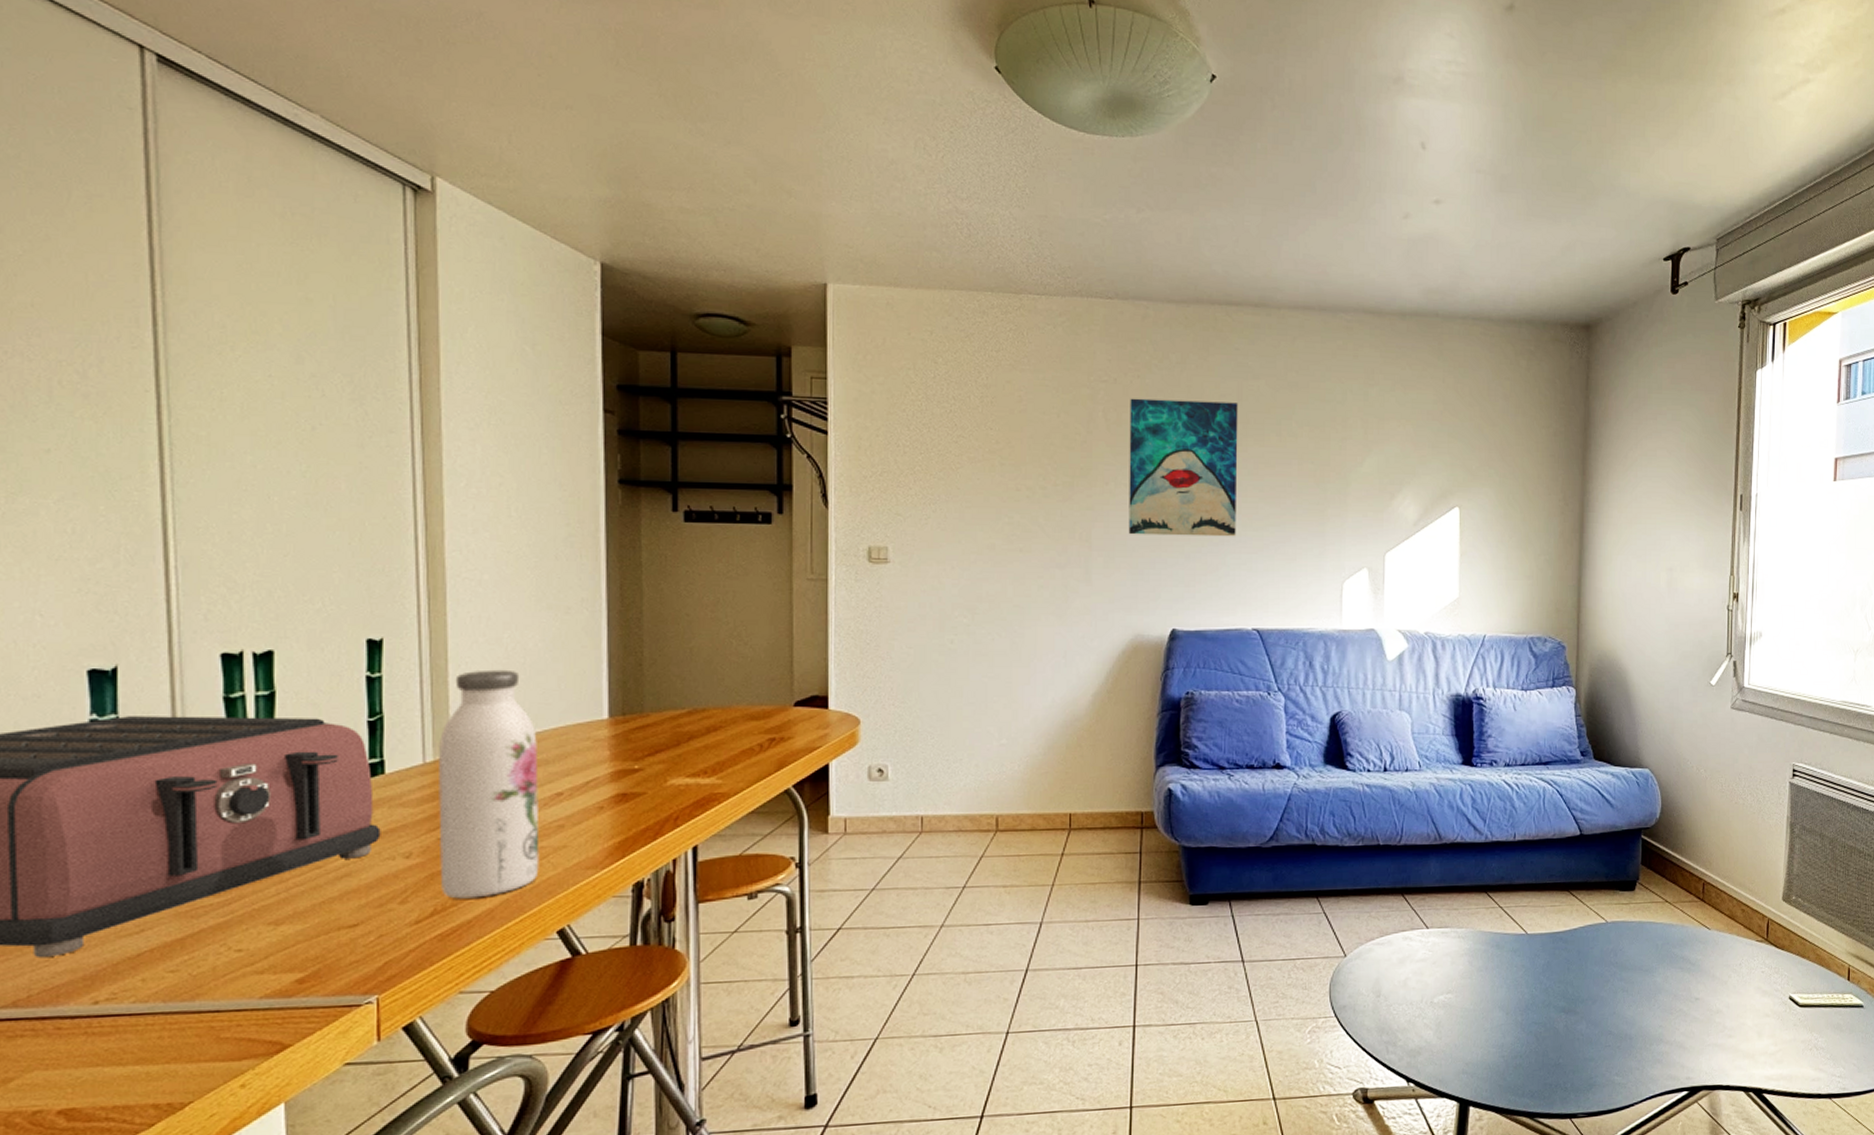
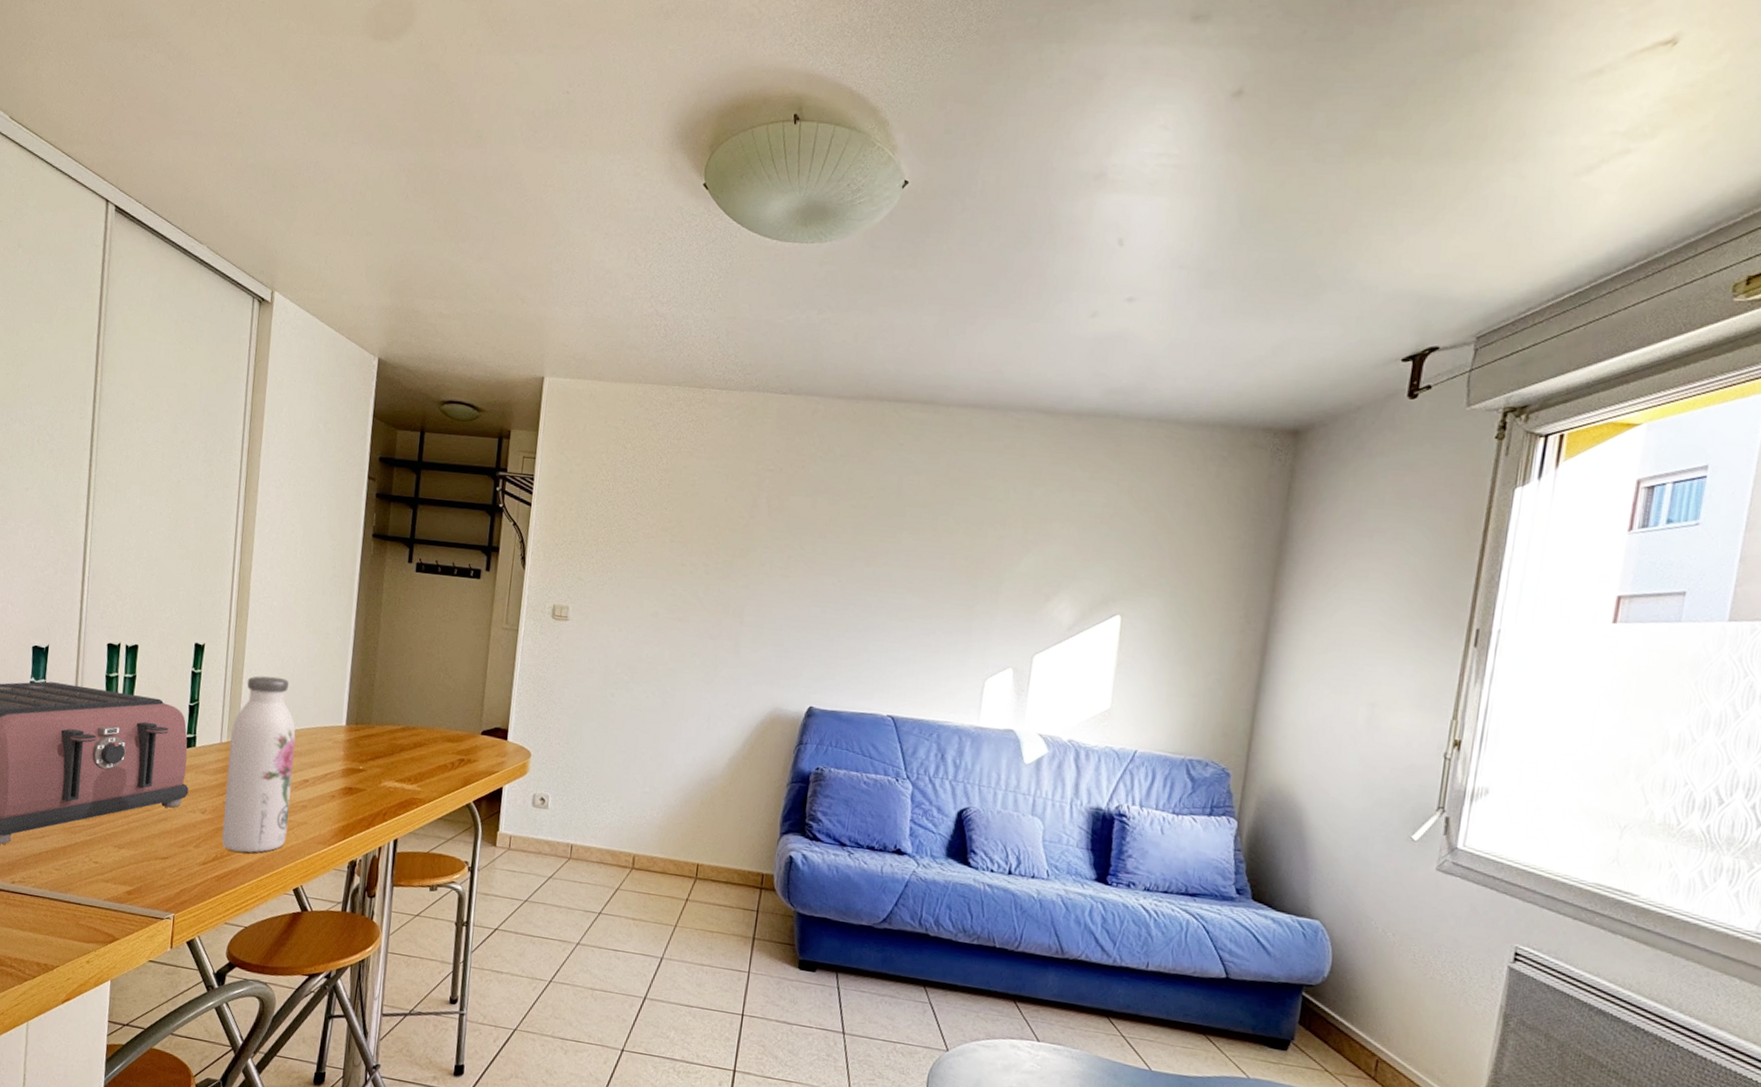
wall art: present [1128,398,1238,537] -> none [778,487,897,625]

